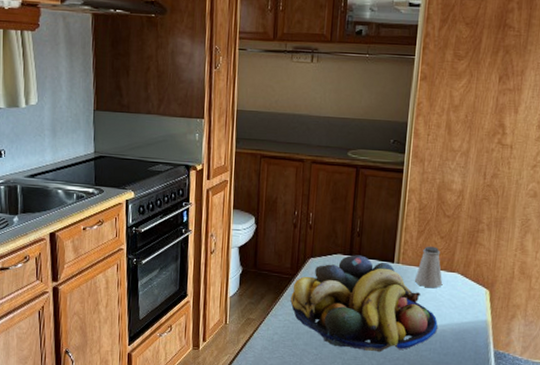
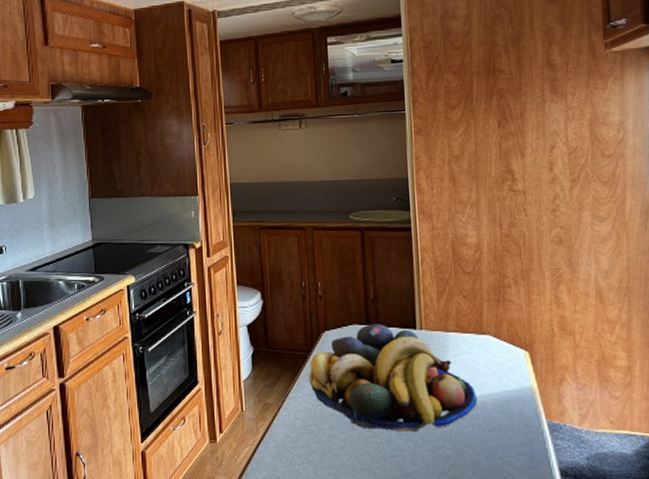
saltshaker: present [414,246,443,288] -> none [441,307,475,353]

